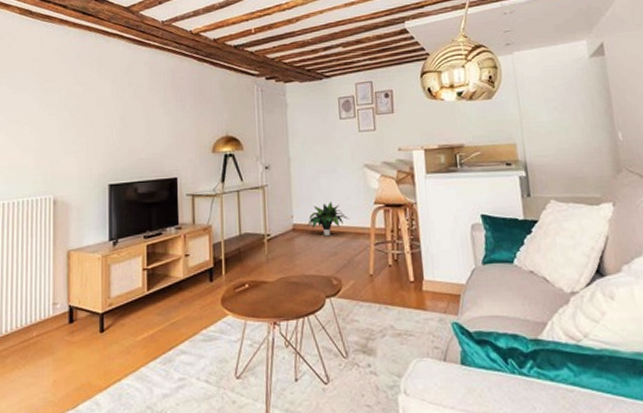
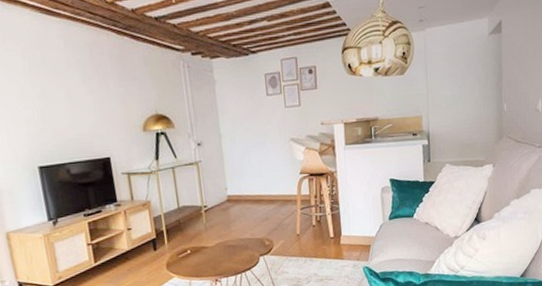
potted plant: present [308,202,350,237] -> none [241,174,279,205]

